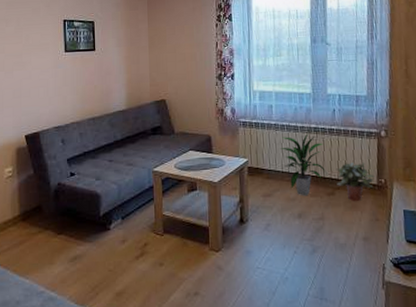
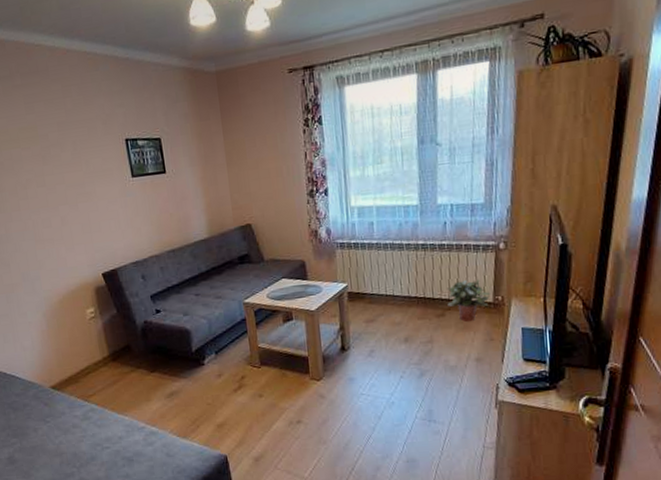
indoor plant: present [280,133,327,196] -> none [383,251,436,320]

